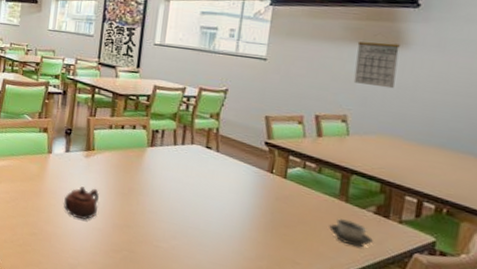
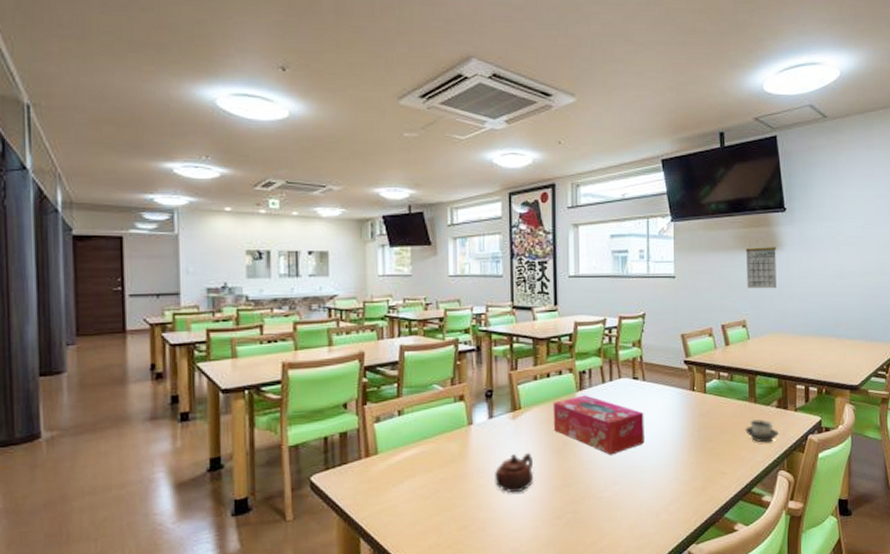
tissue box: none [122,151,213,212] -> present [553,395,644,455]

